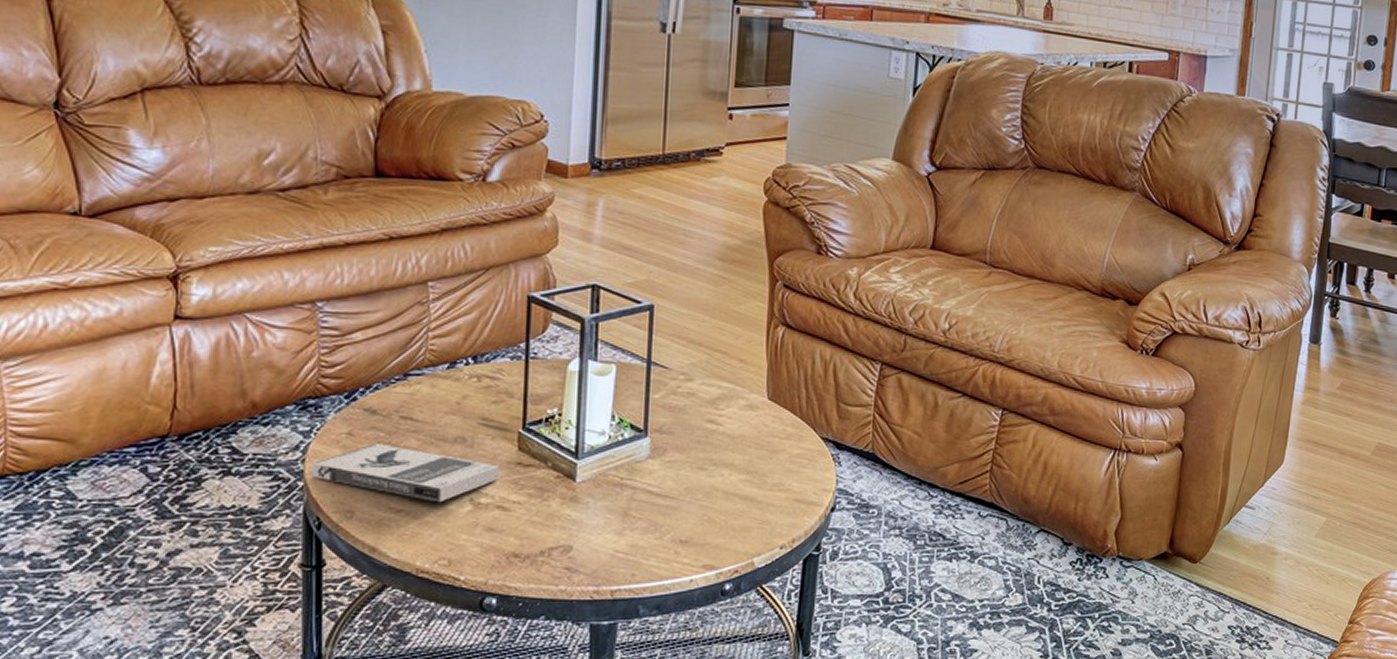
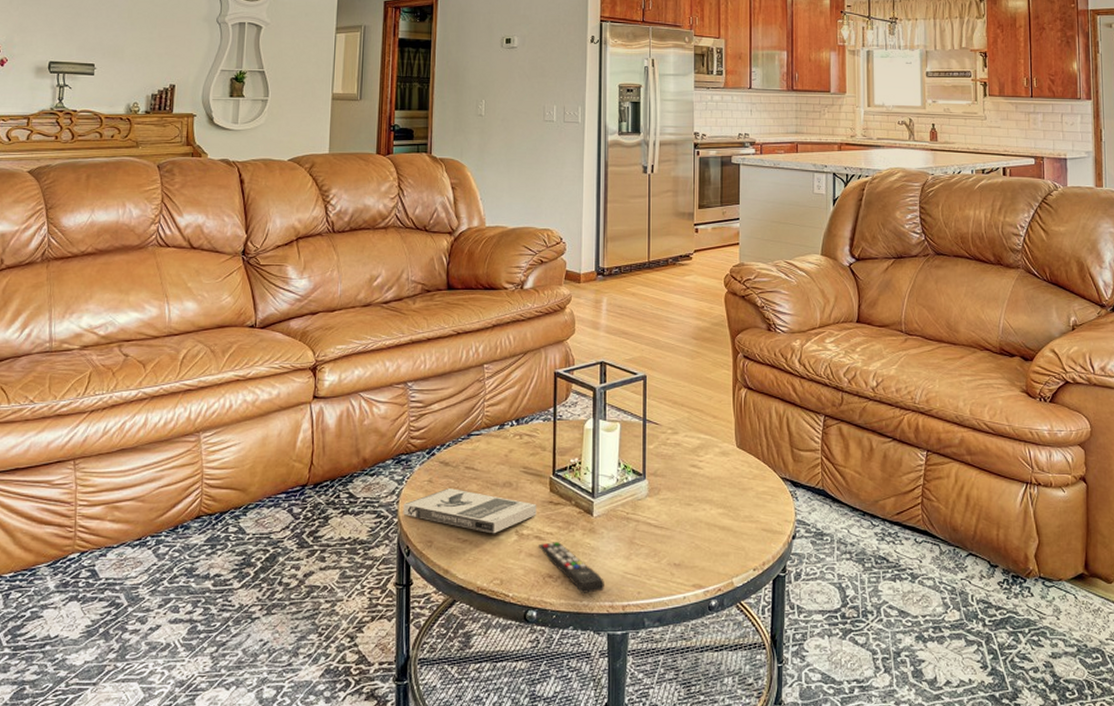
remote control: none [501,513,588,576] -> present [539,542,604,593]

